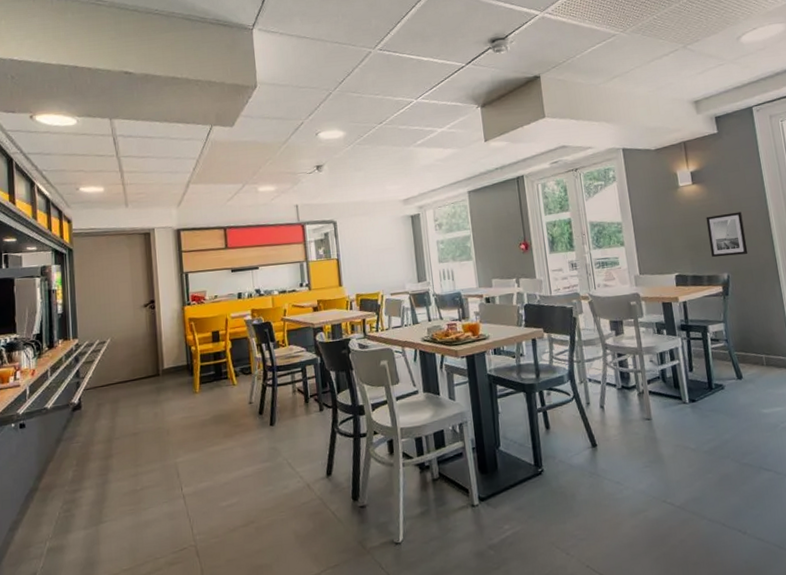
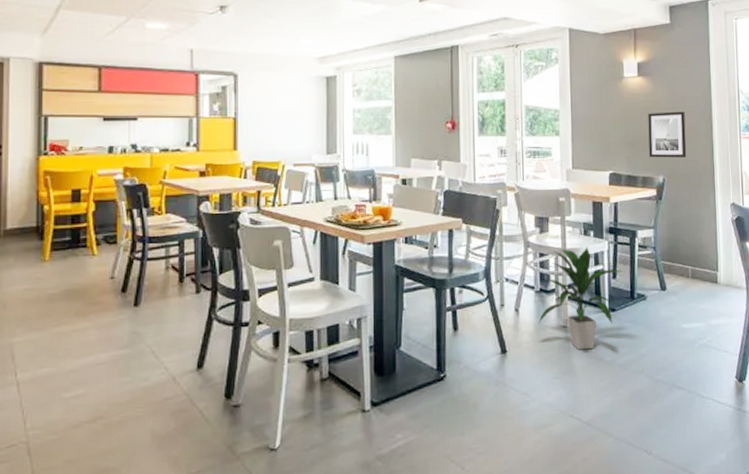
indoor plant: none [623,344,701,440] -> present [538,246,625,350]

